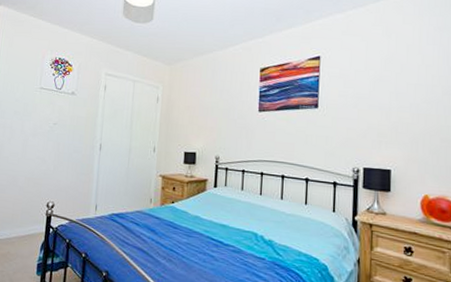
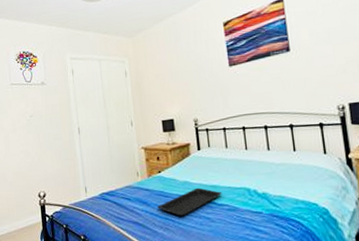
serving tray: none [163,224,230,251] -> present [156,187,222,217]

